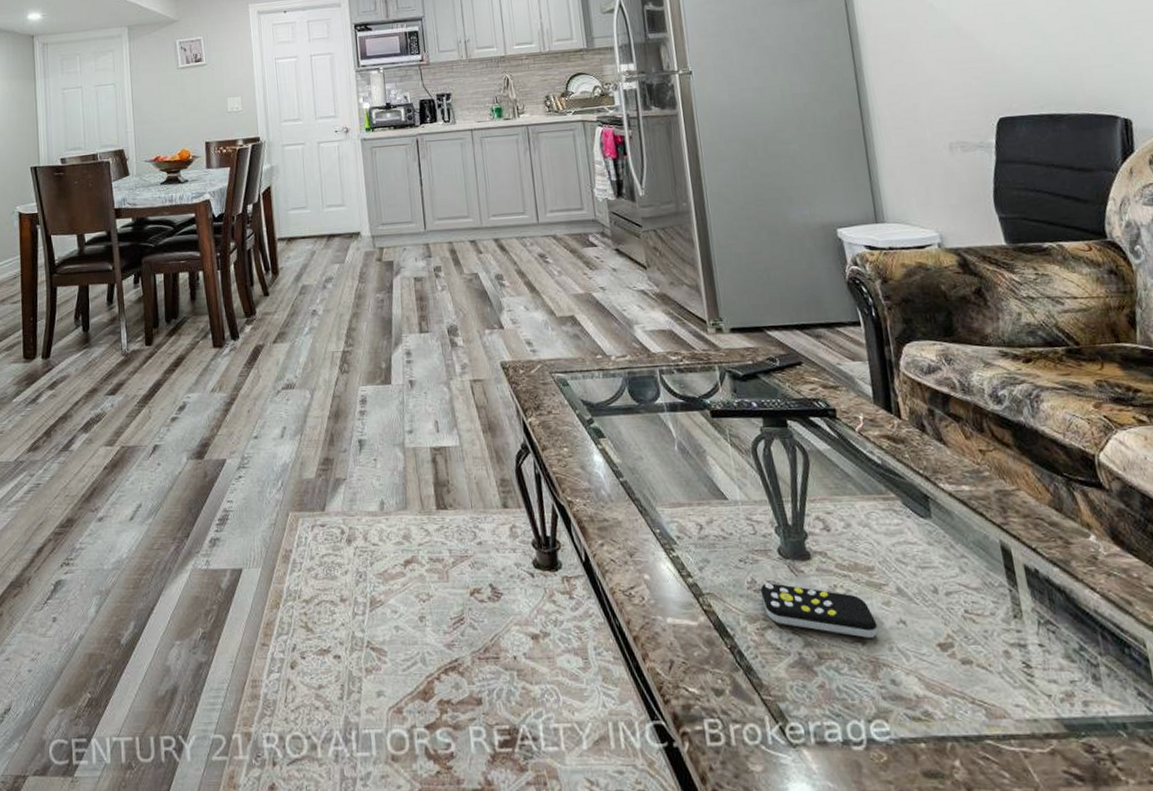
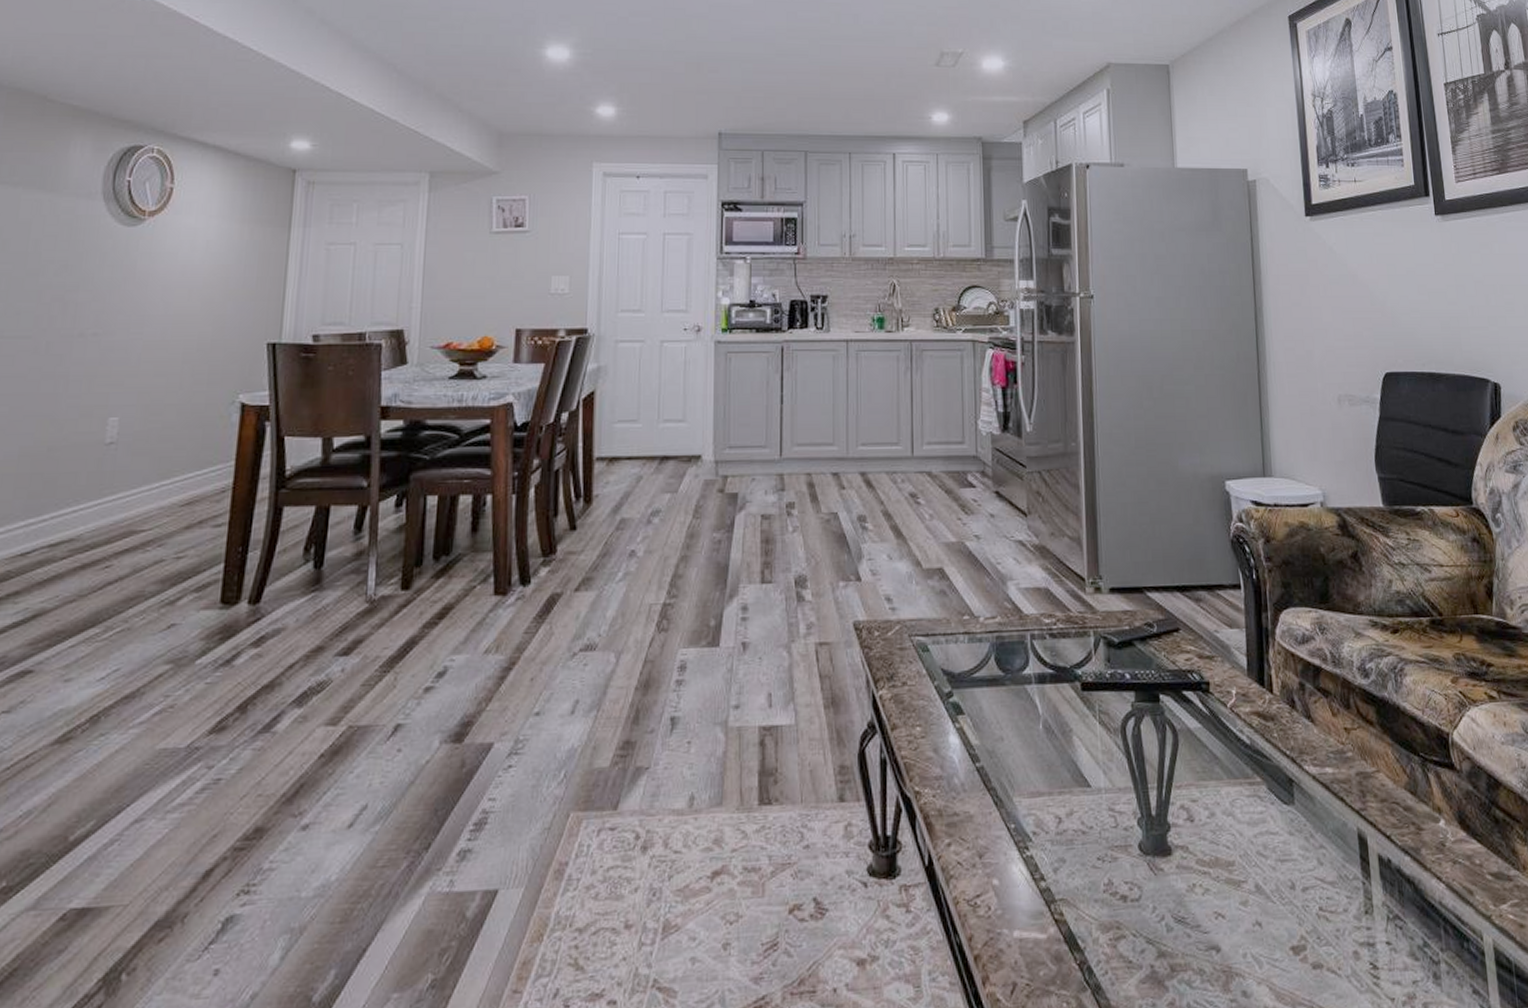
remote control: present [760,583,879,638] -> none [1117,884,1234,944]

